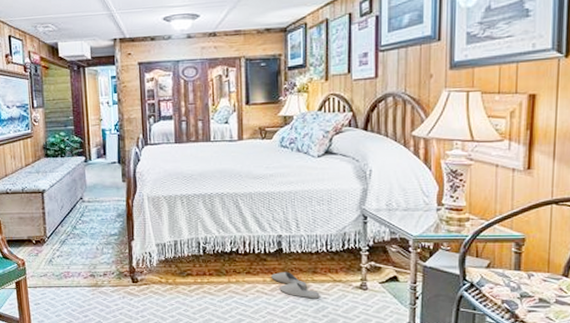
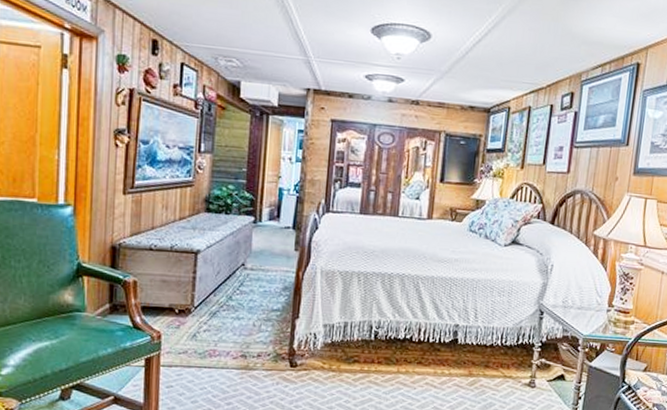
slippers: present [271,271,320,299] -> none [443,363,490,395]

